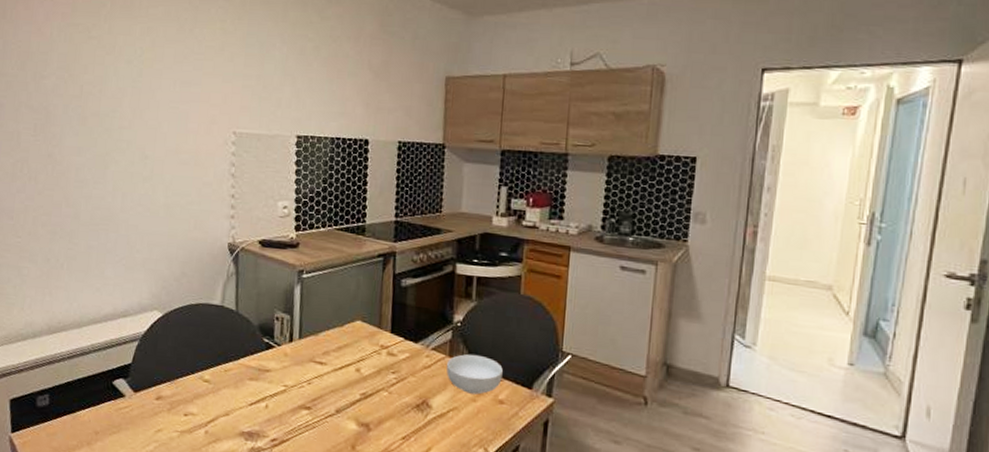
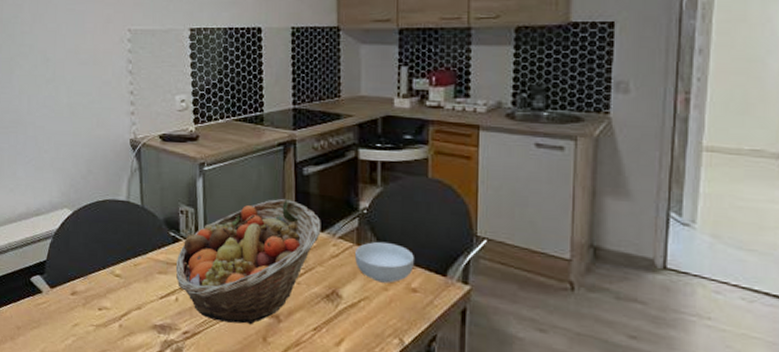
fruit basket: none [267,309,416,433] -> present [175,198,321,325]

